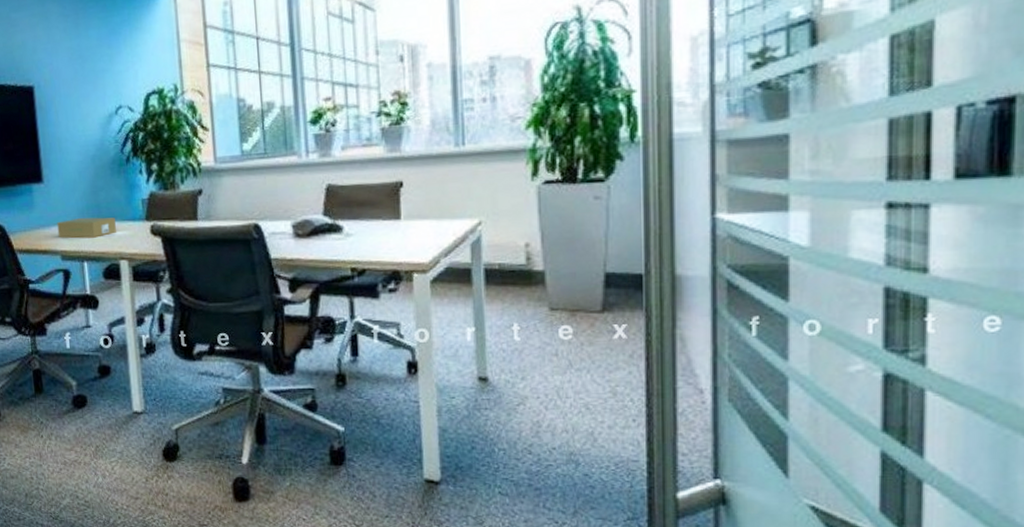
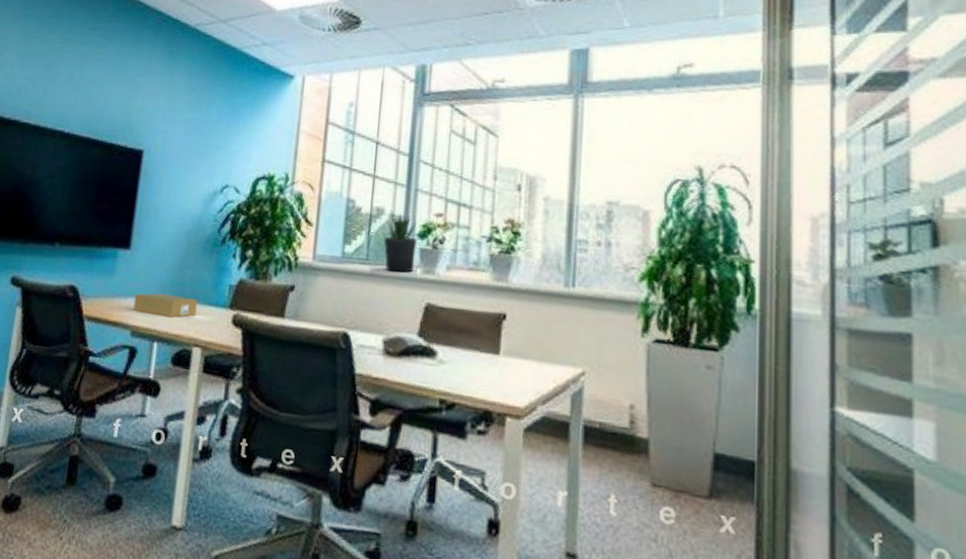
planter: none [278,103,311,161] -> present [383,211,417,273]

